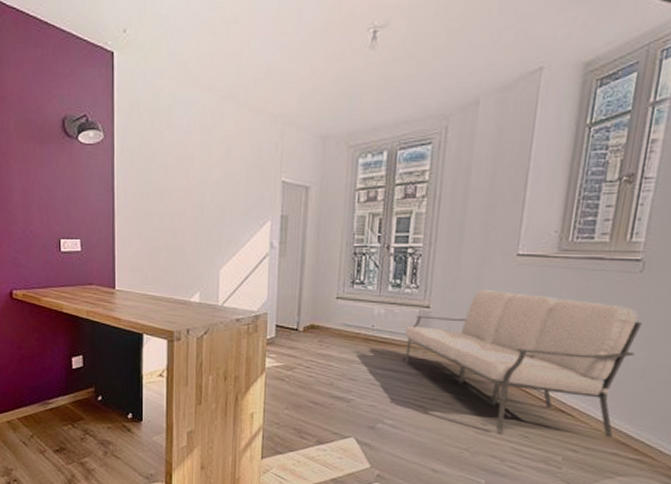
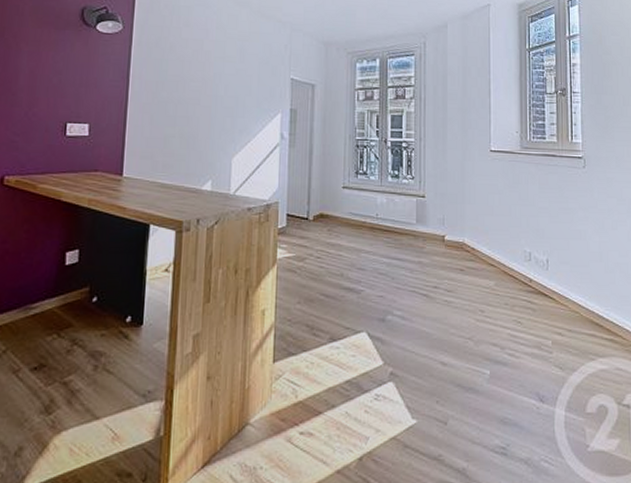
sofa: present [404,290,643,439] -> none [405,181,593,320]

